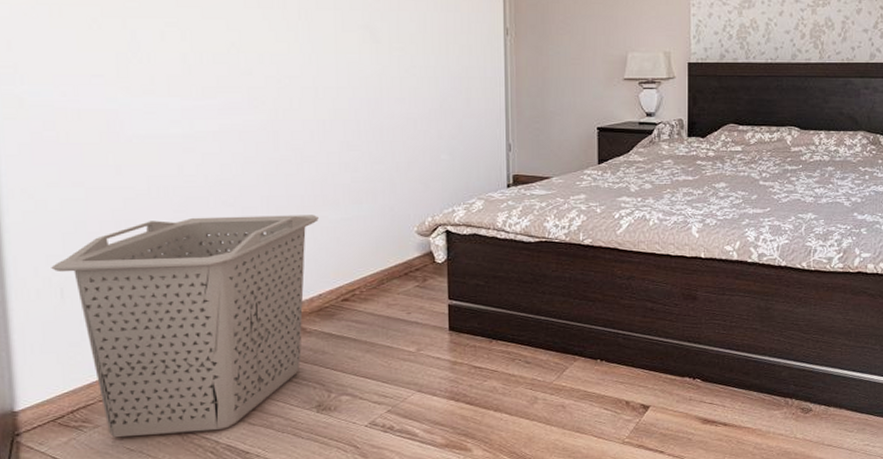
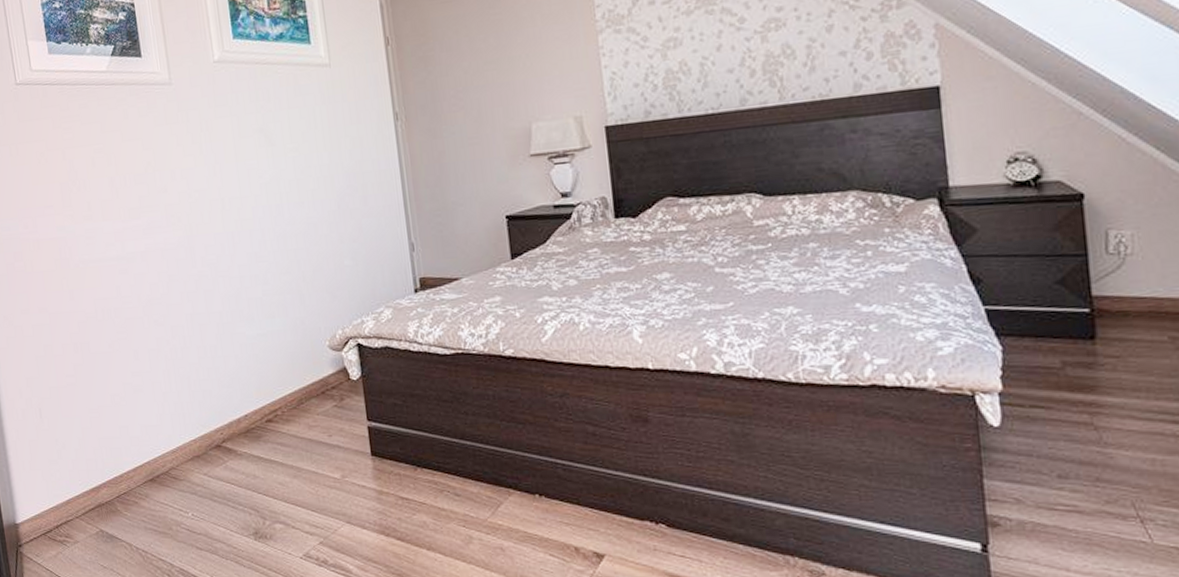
laundry basket: present [51,215,319,438] -> none [30,331,237,554]

